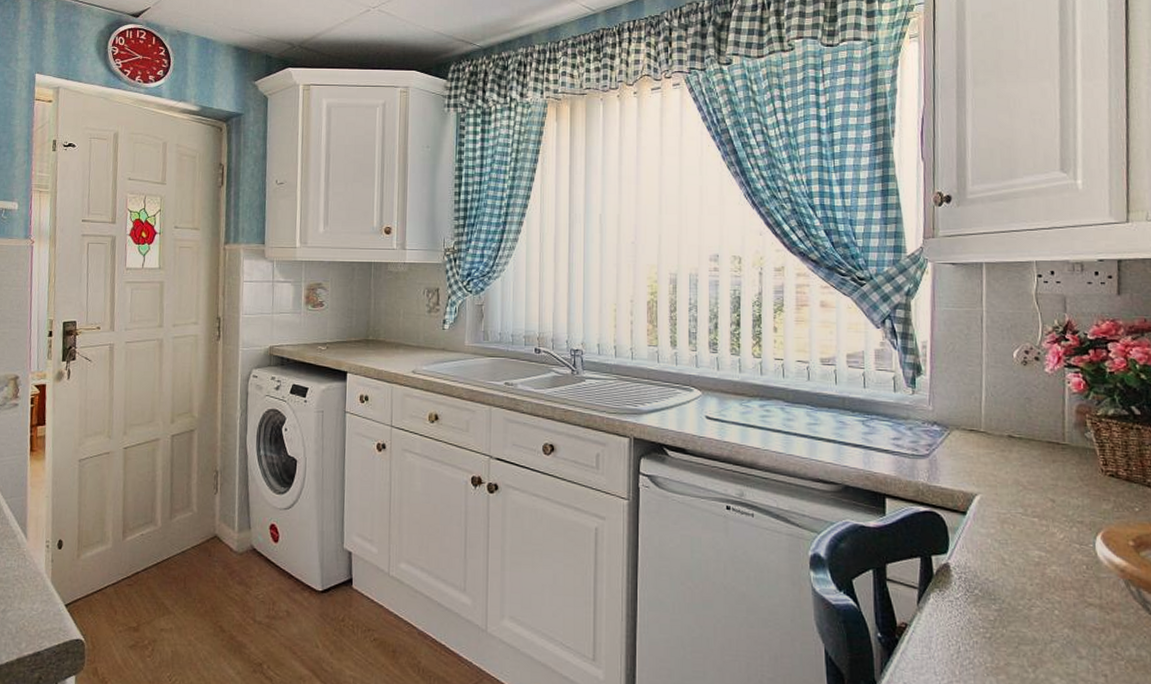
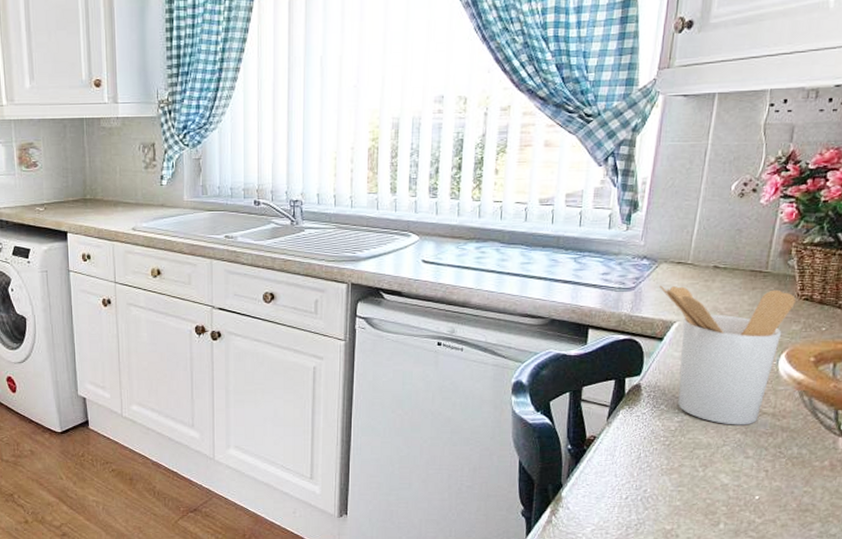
utensil holder: none [955,453,1101,618] -> present [660,285,796,425]

